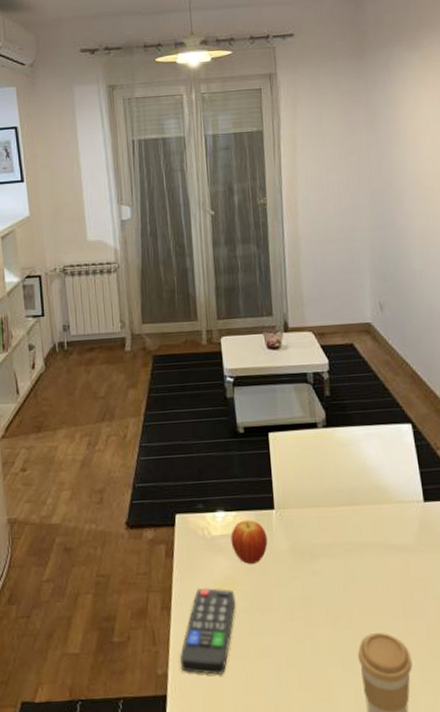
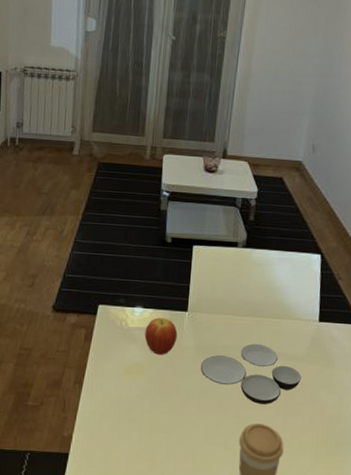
remote control: present [180,587,236,675] -> none [85,369,142,442]
bowl set: none [299,536,417,609] -> present [200,343,302,404]

